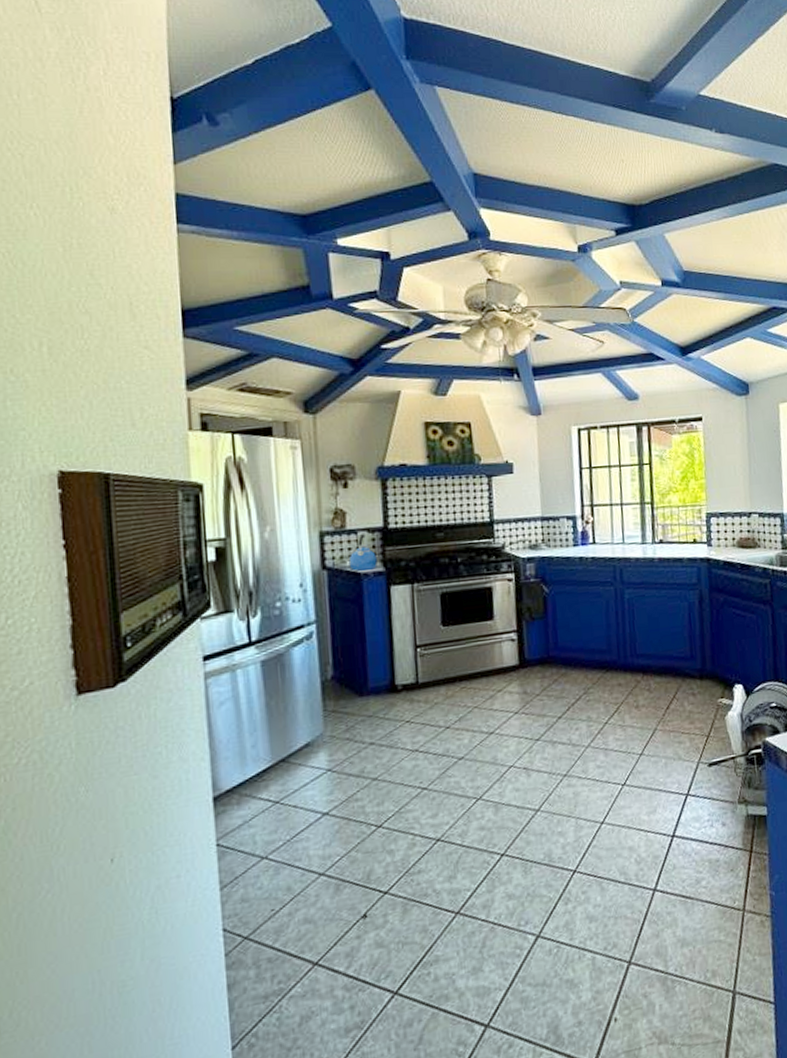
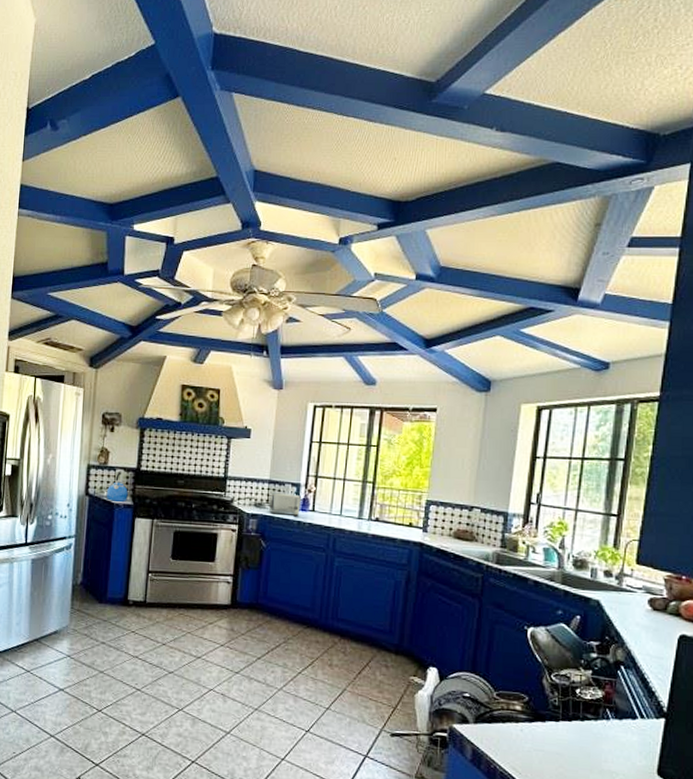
toaster: none [545,528,582,555] -> present [269,493,303,517]

